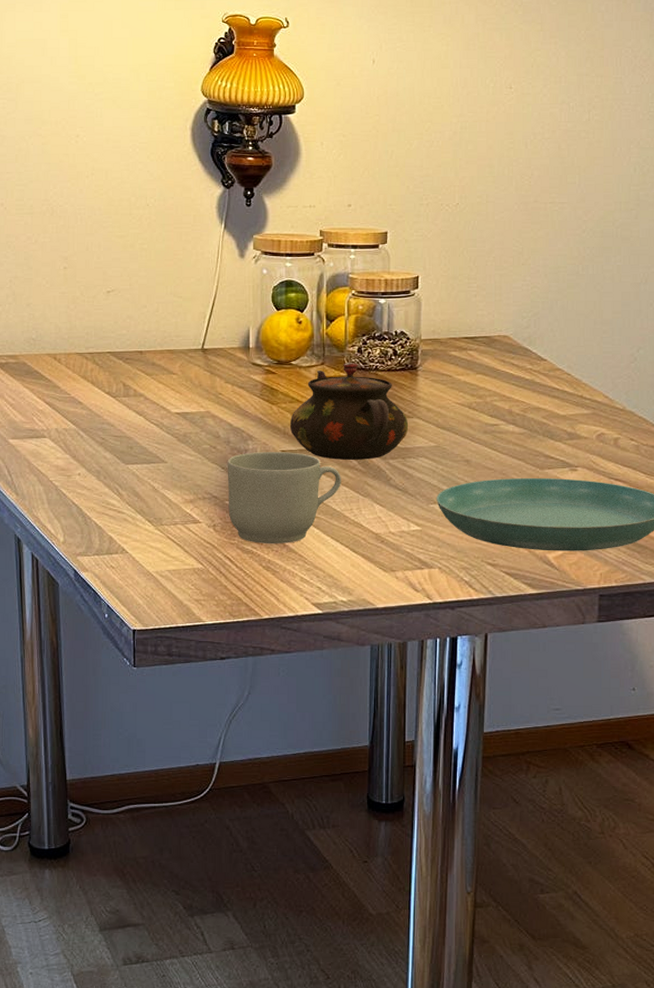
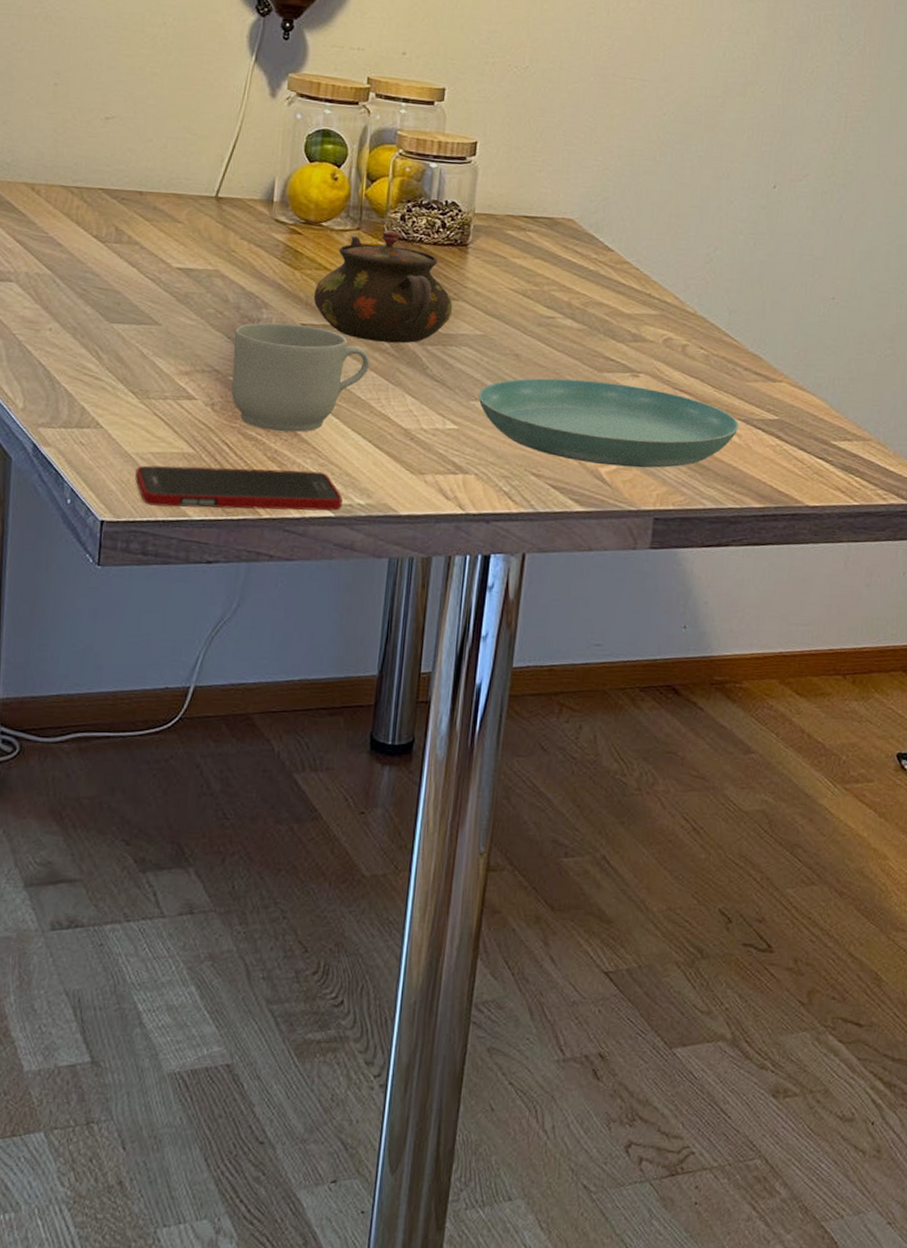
cell phone: none [157,576,328,614] -> present [135,465,343,511]

